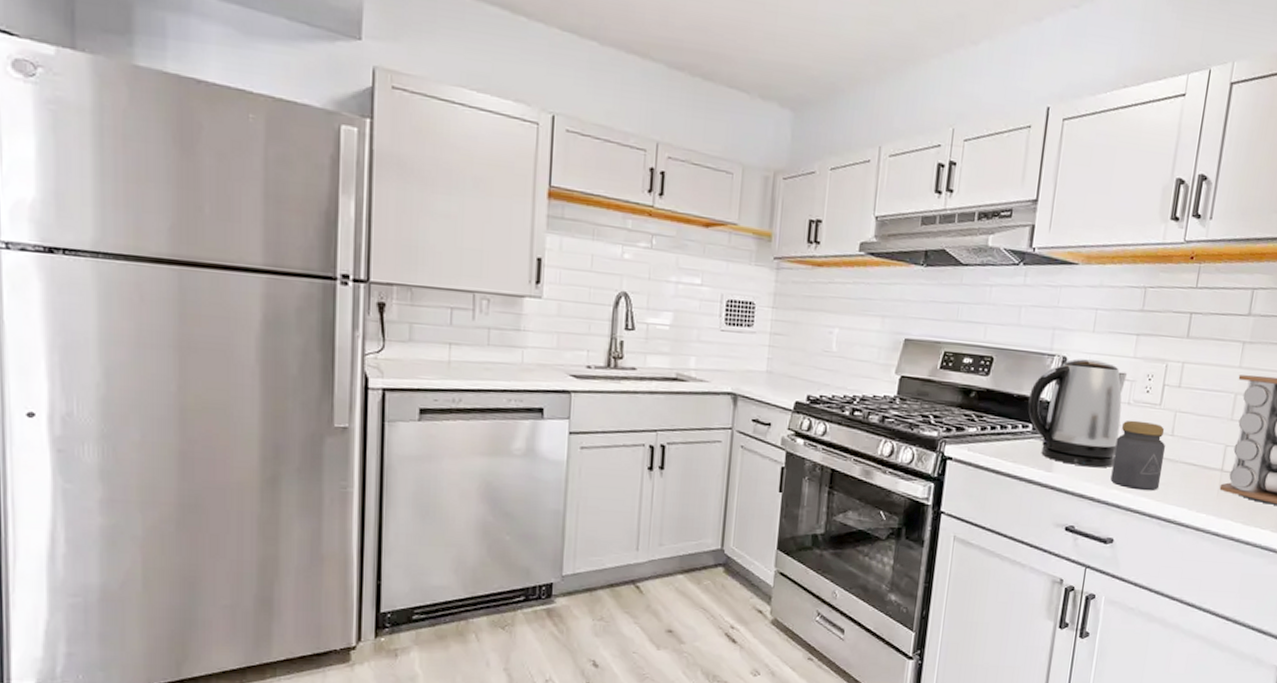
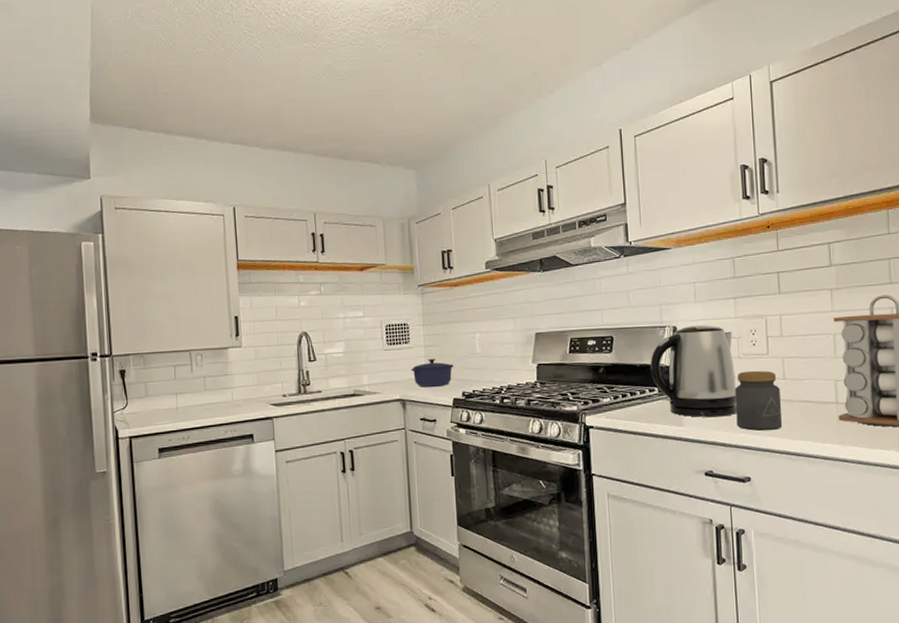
cooking pot: none [749,349,802,386] -> present [410,358,454,388]

